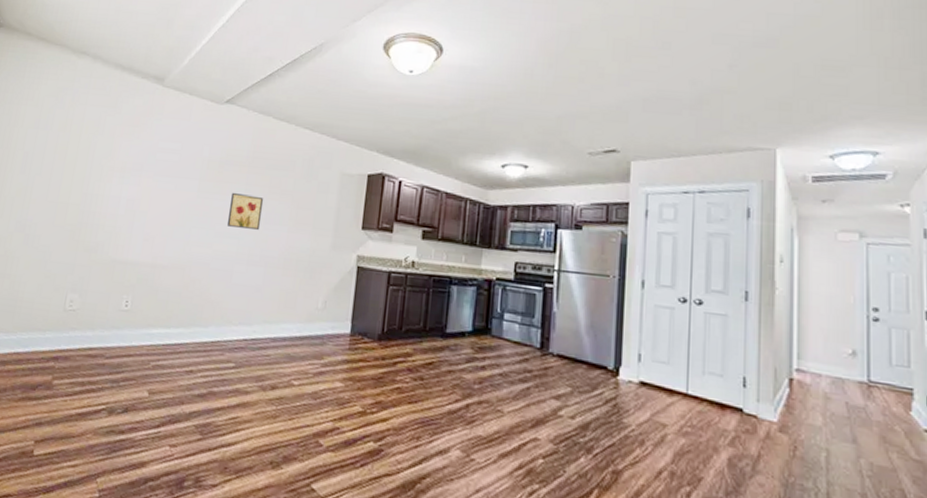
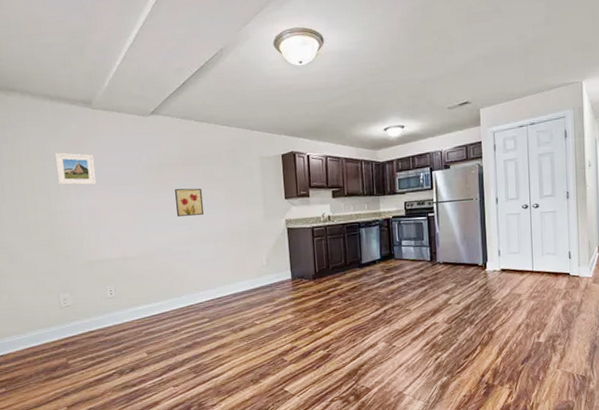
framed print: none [103,128,151,172] -> present [54,152,97,186]

